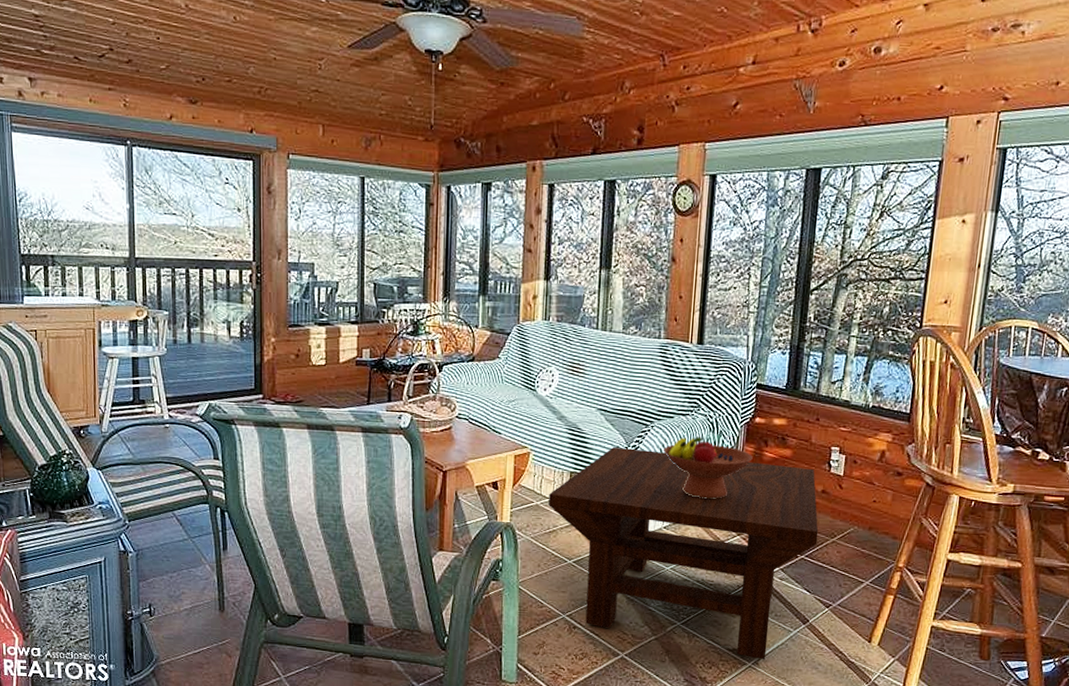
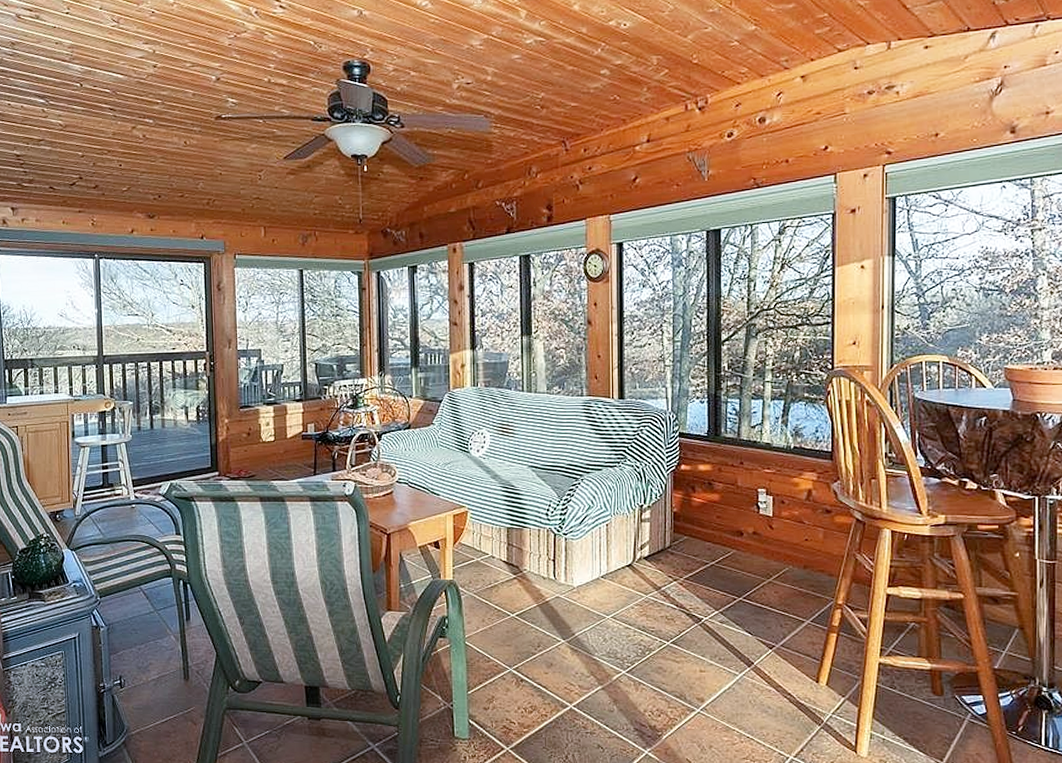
coffee table: present [549,446,819,660] -> none [488,501,754,706]
fruit bowl: present [663,437,753,499] -> none [594,487,682,546]

